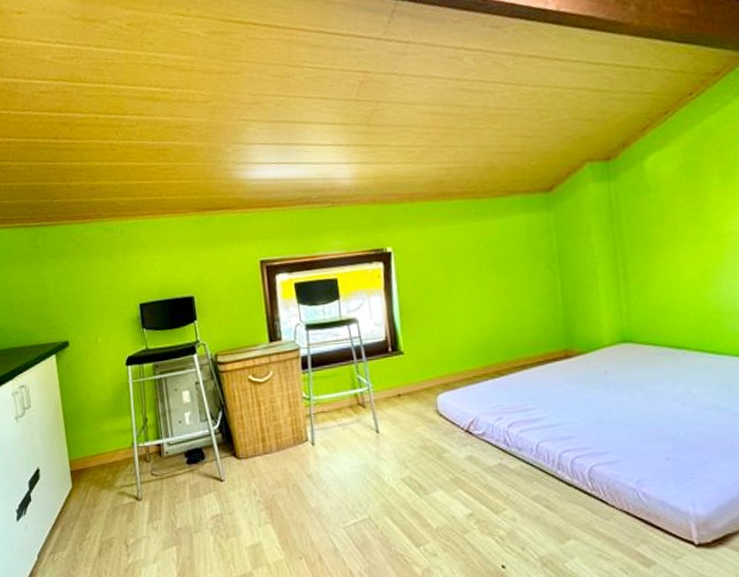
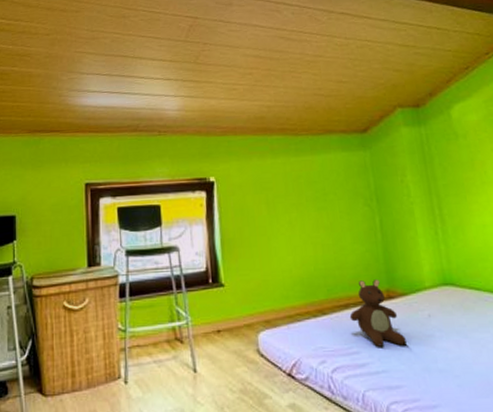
teddy bear: none [526,340,581,403] -> present [349,280,406,347]

